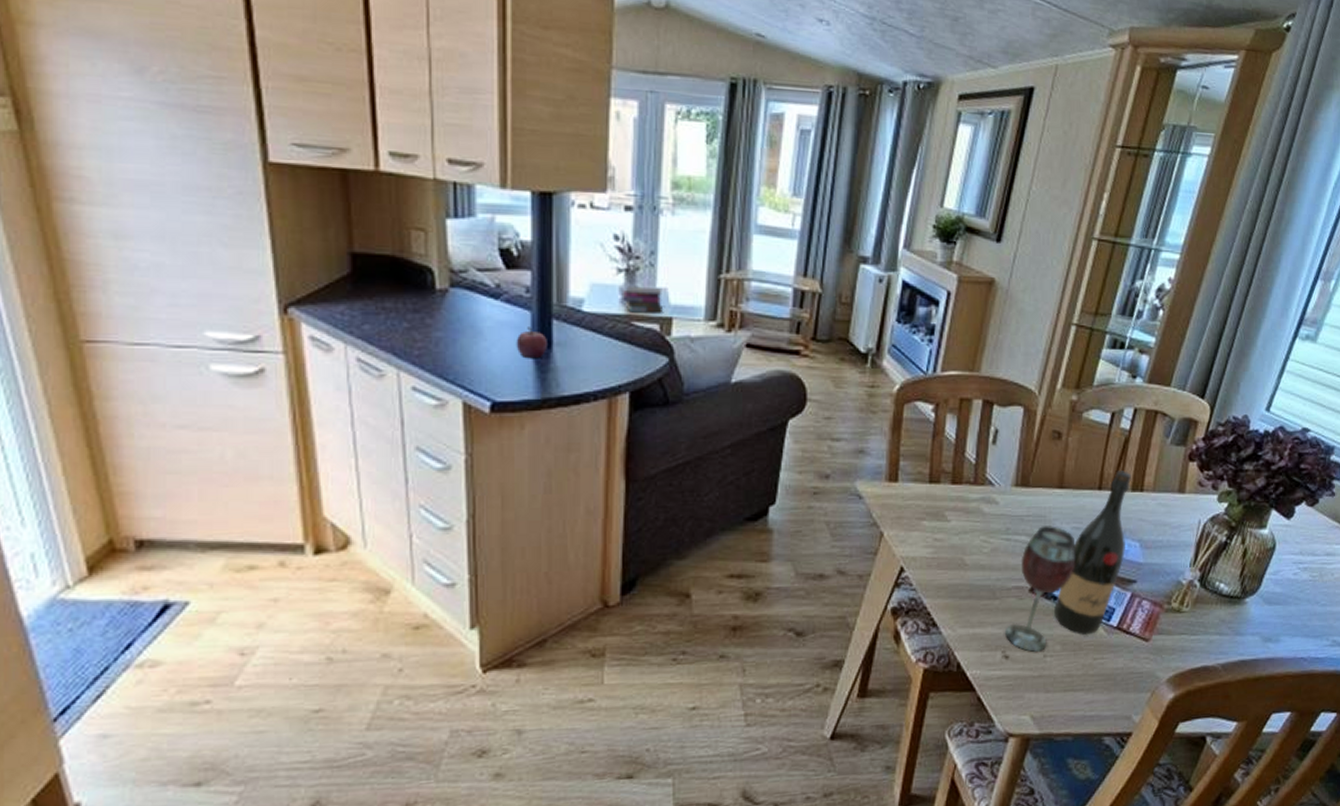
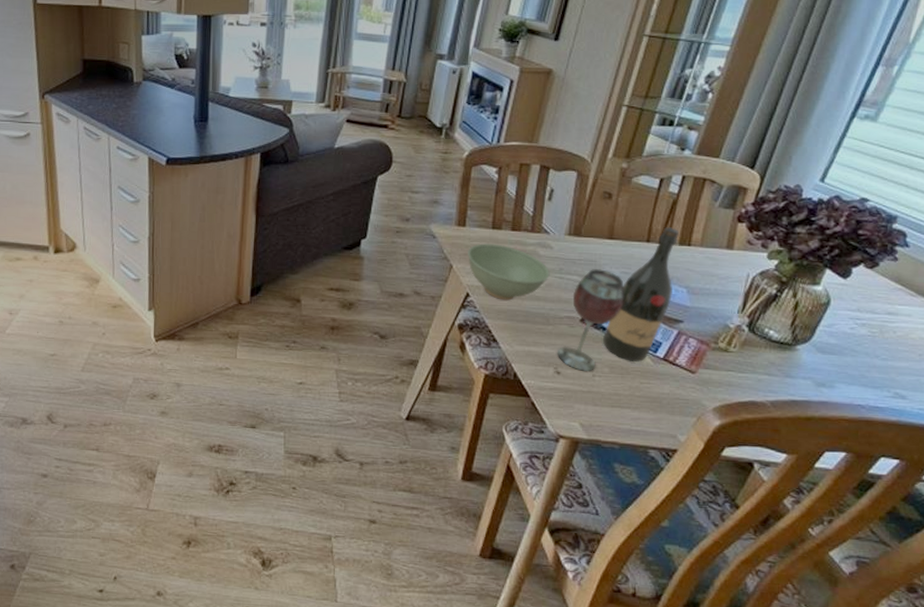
fruit: present [516,327,547,359] -> none [184,107,205,129]
books: present [621,284,662,313] -> none [257,77,286,98]
bowl: none [901,502,996,573] -> present [468,243,550,301]

